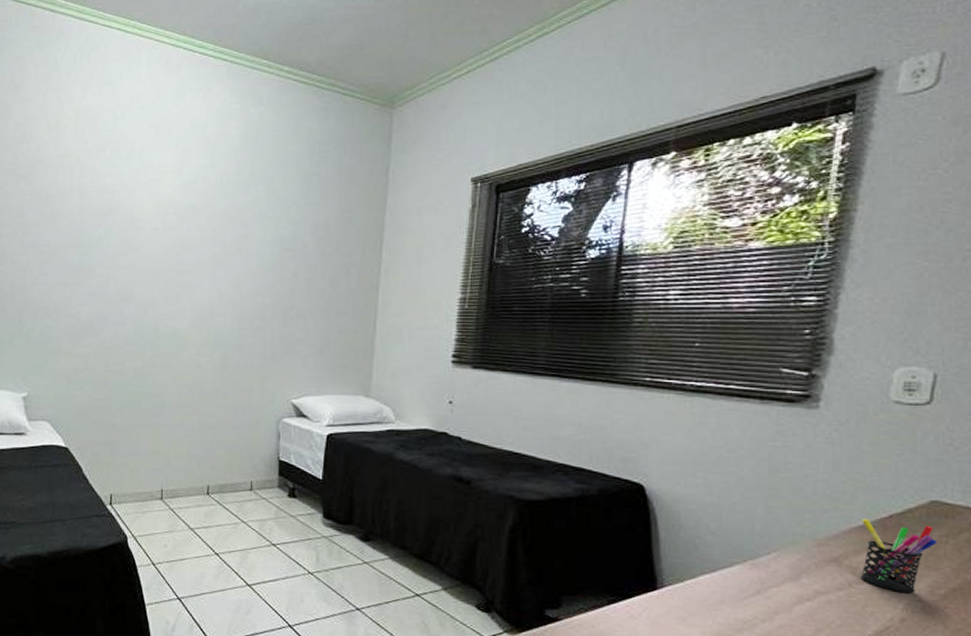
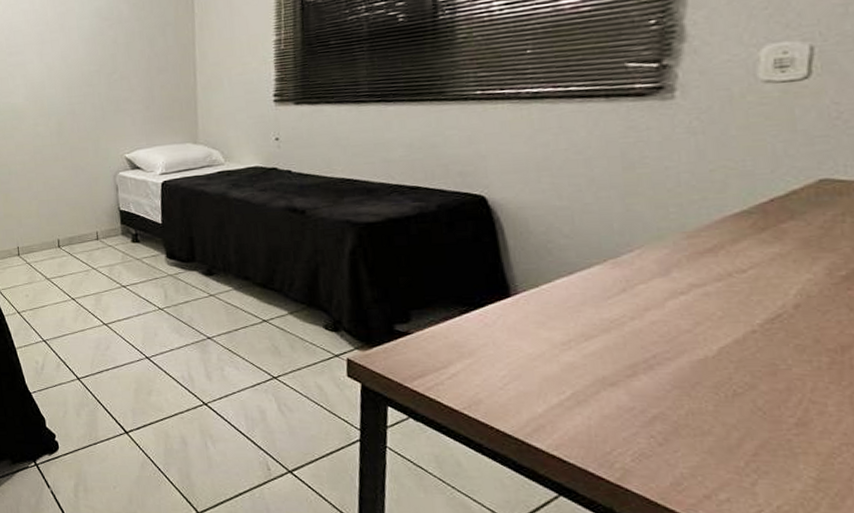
pen holder: present [860,518,937,593] -> none [738,205,832,277]

